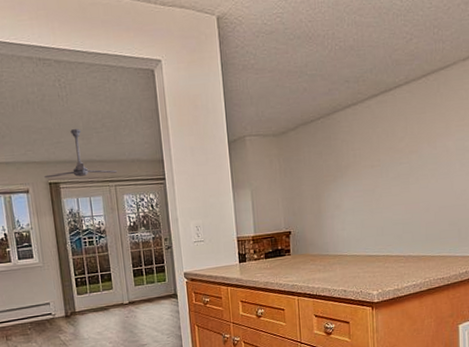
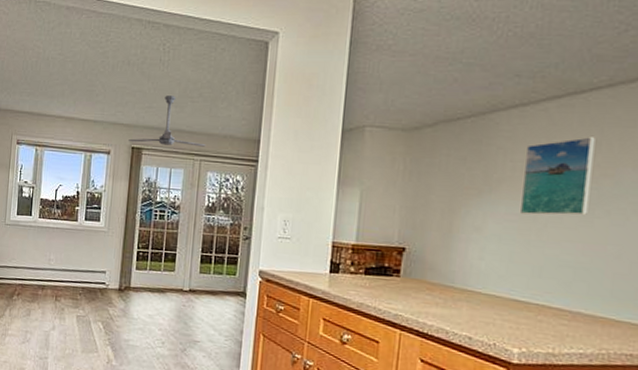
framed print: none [361,124,405,190] -> present [521,137,595,215]

